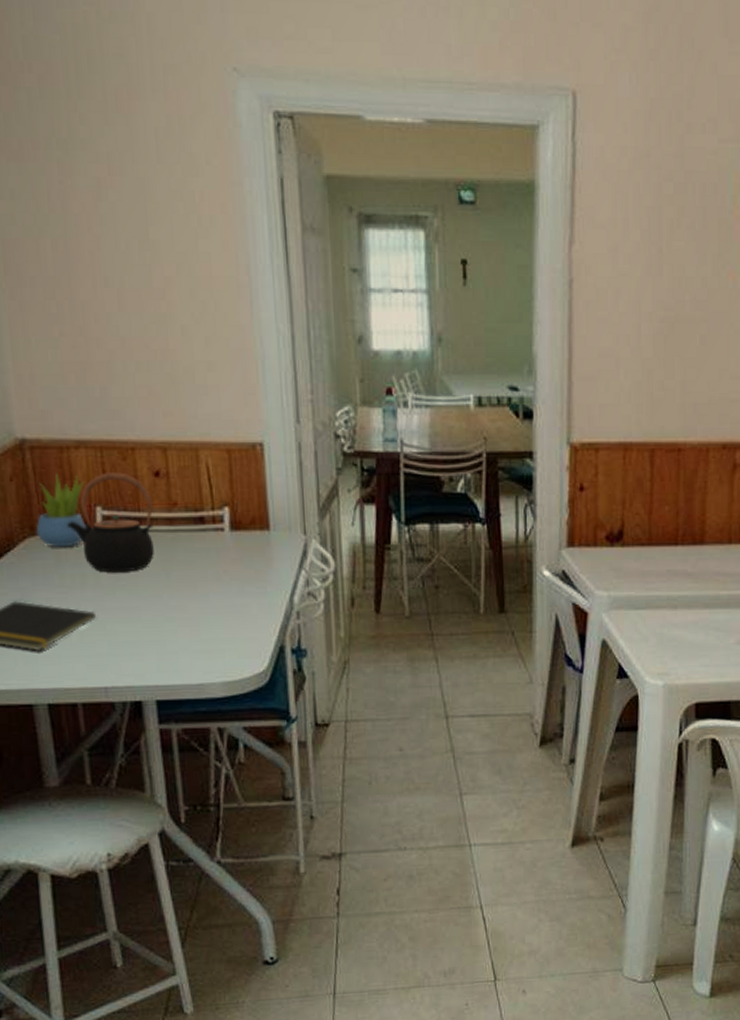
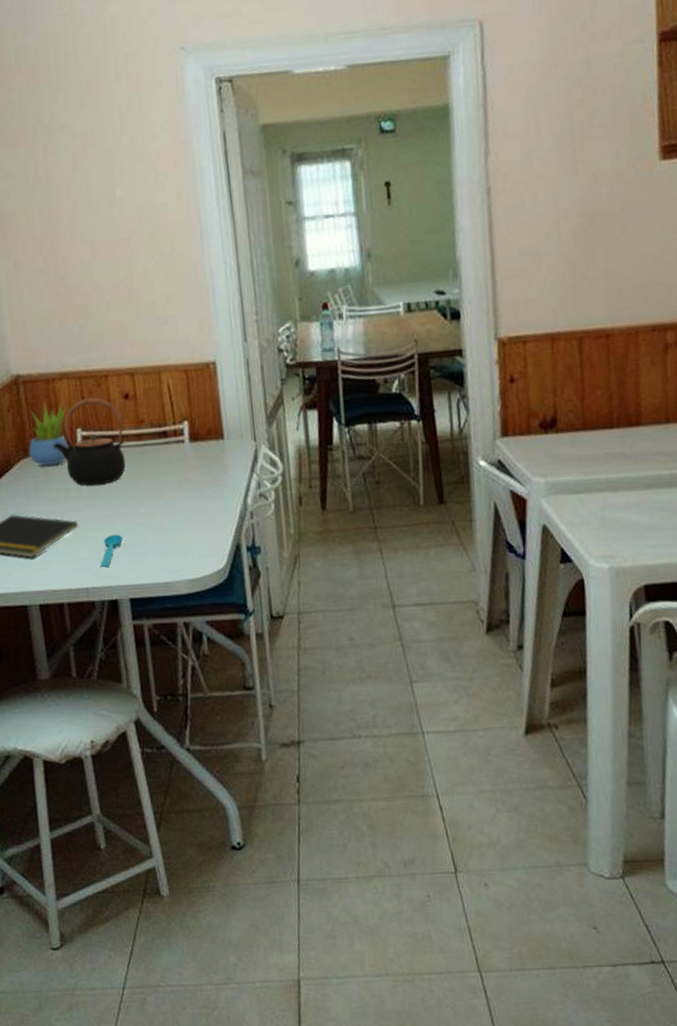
spoon: none [121,629,150,665] -> present [100,534,123,567]

